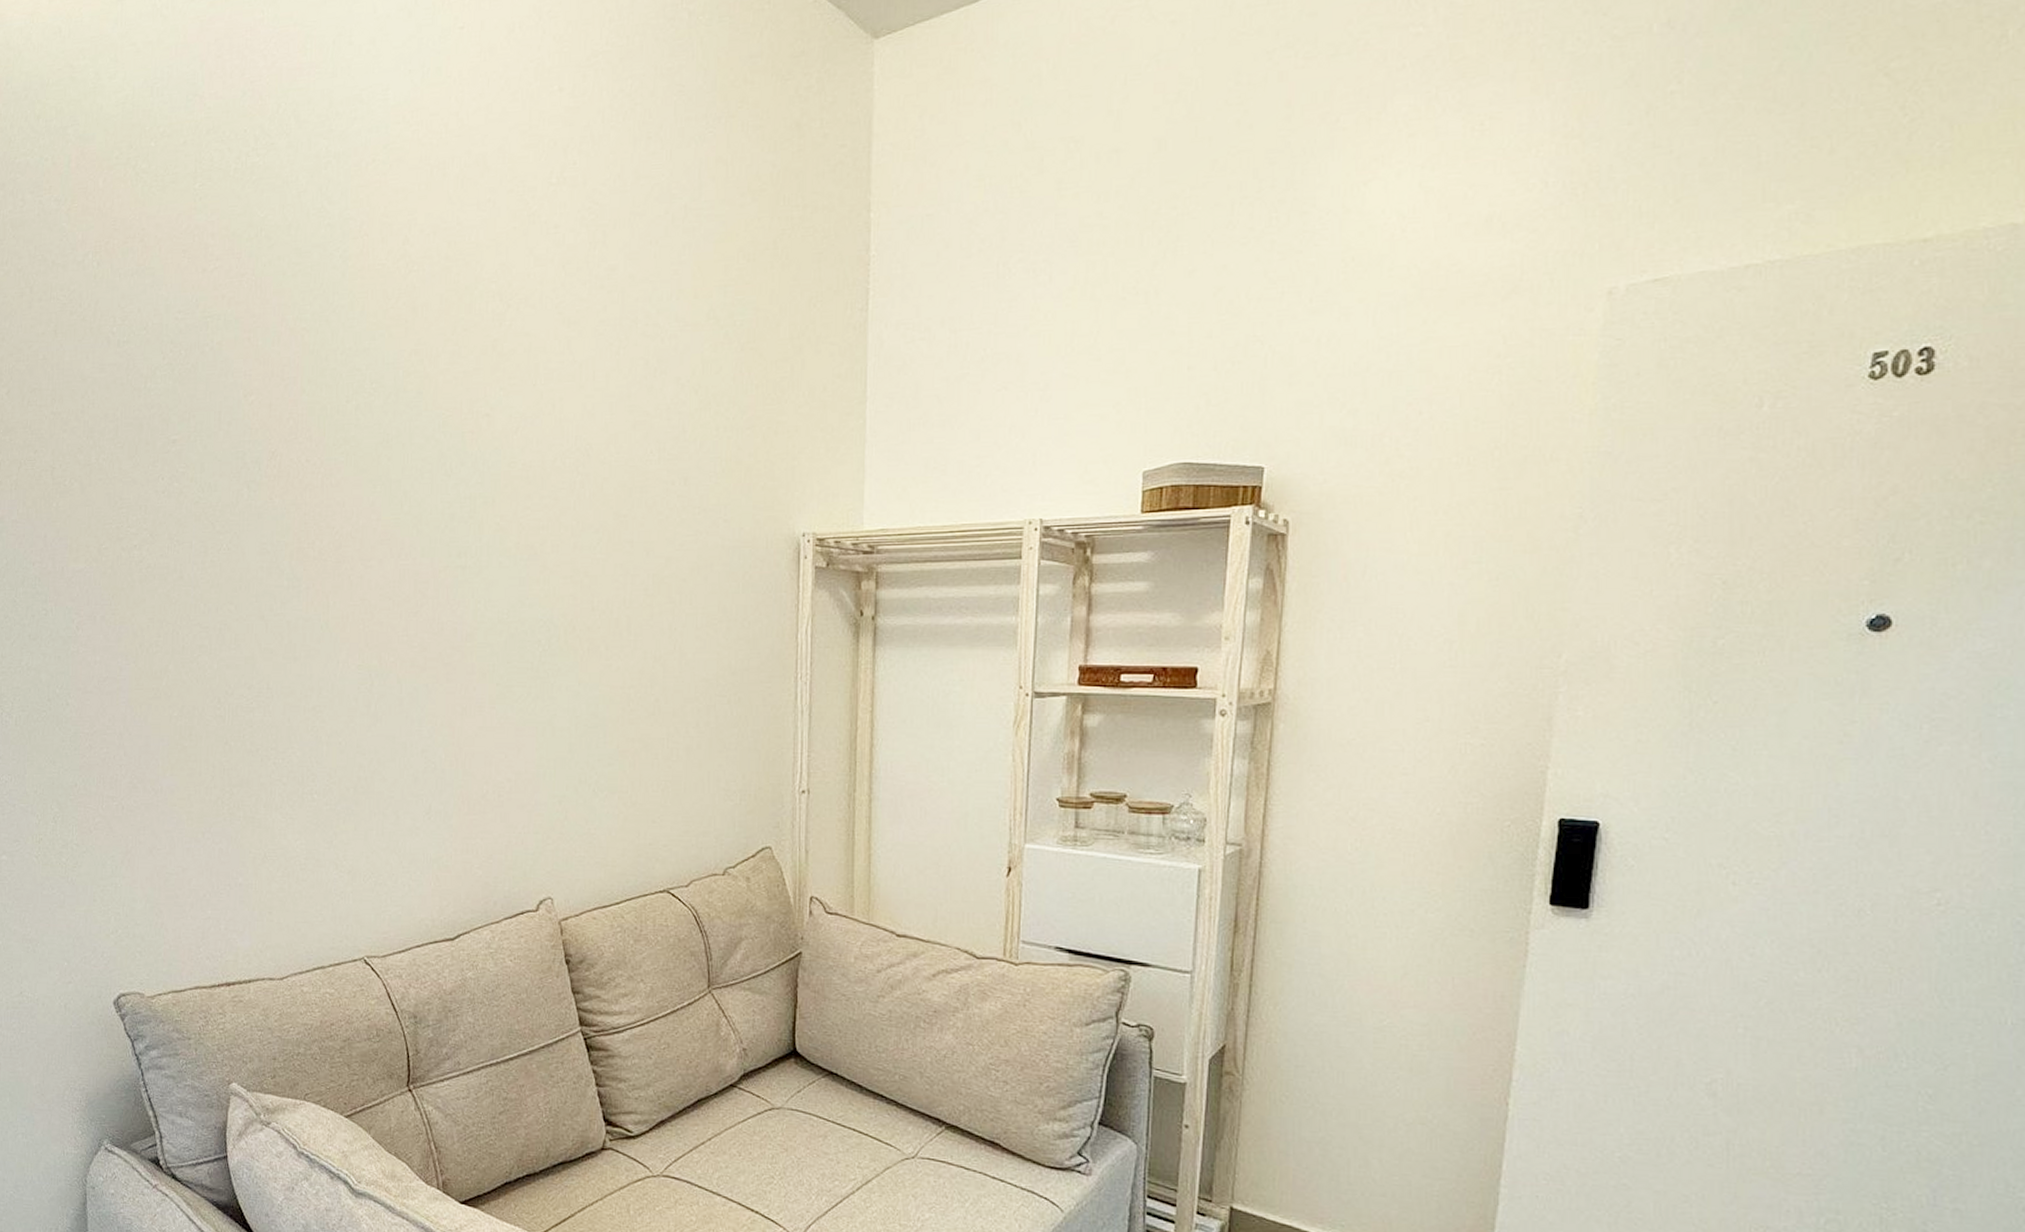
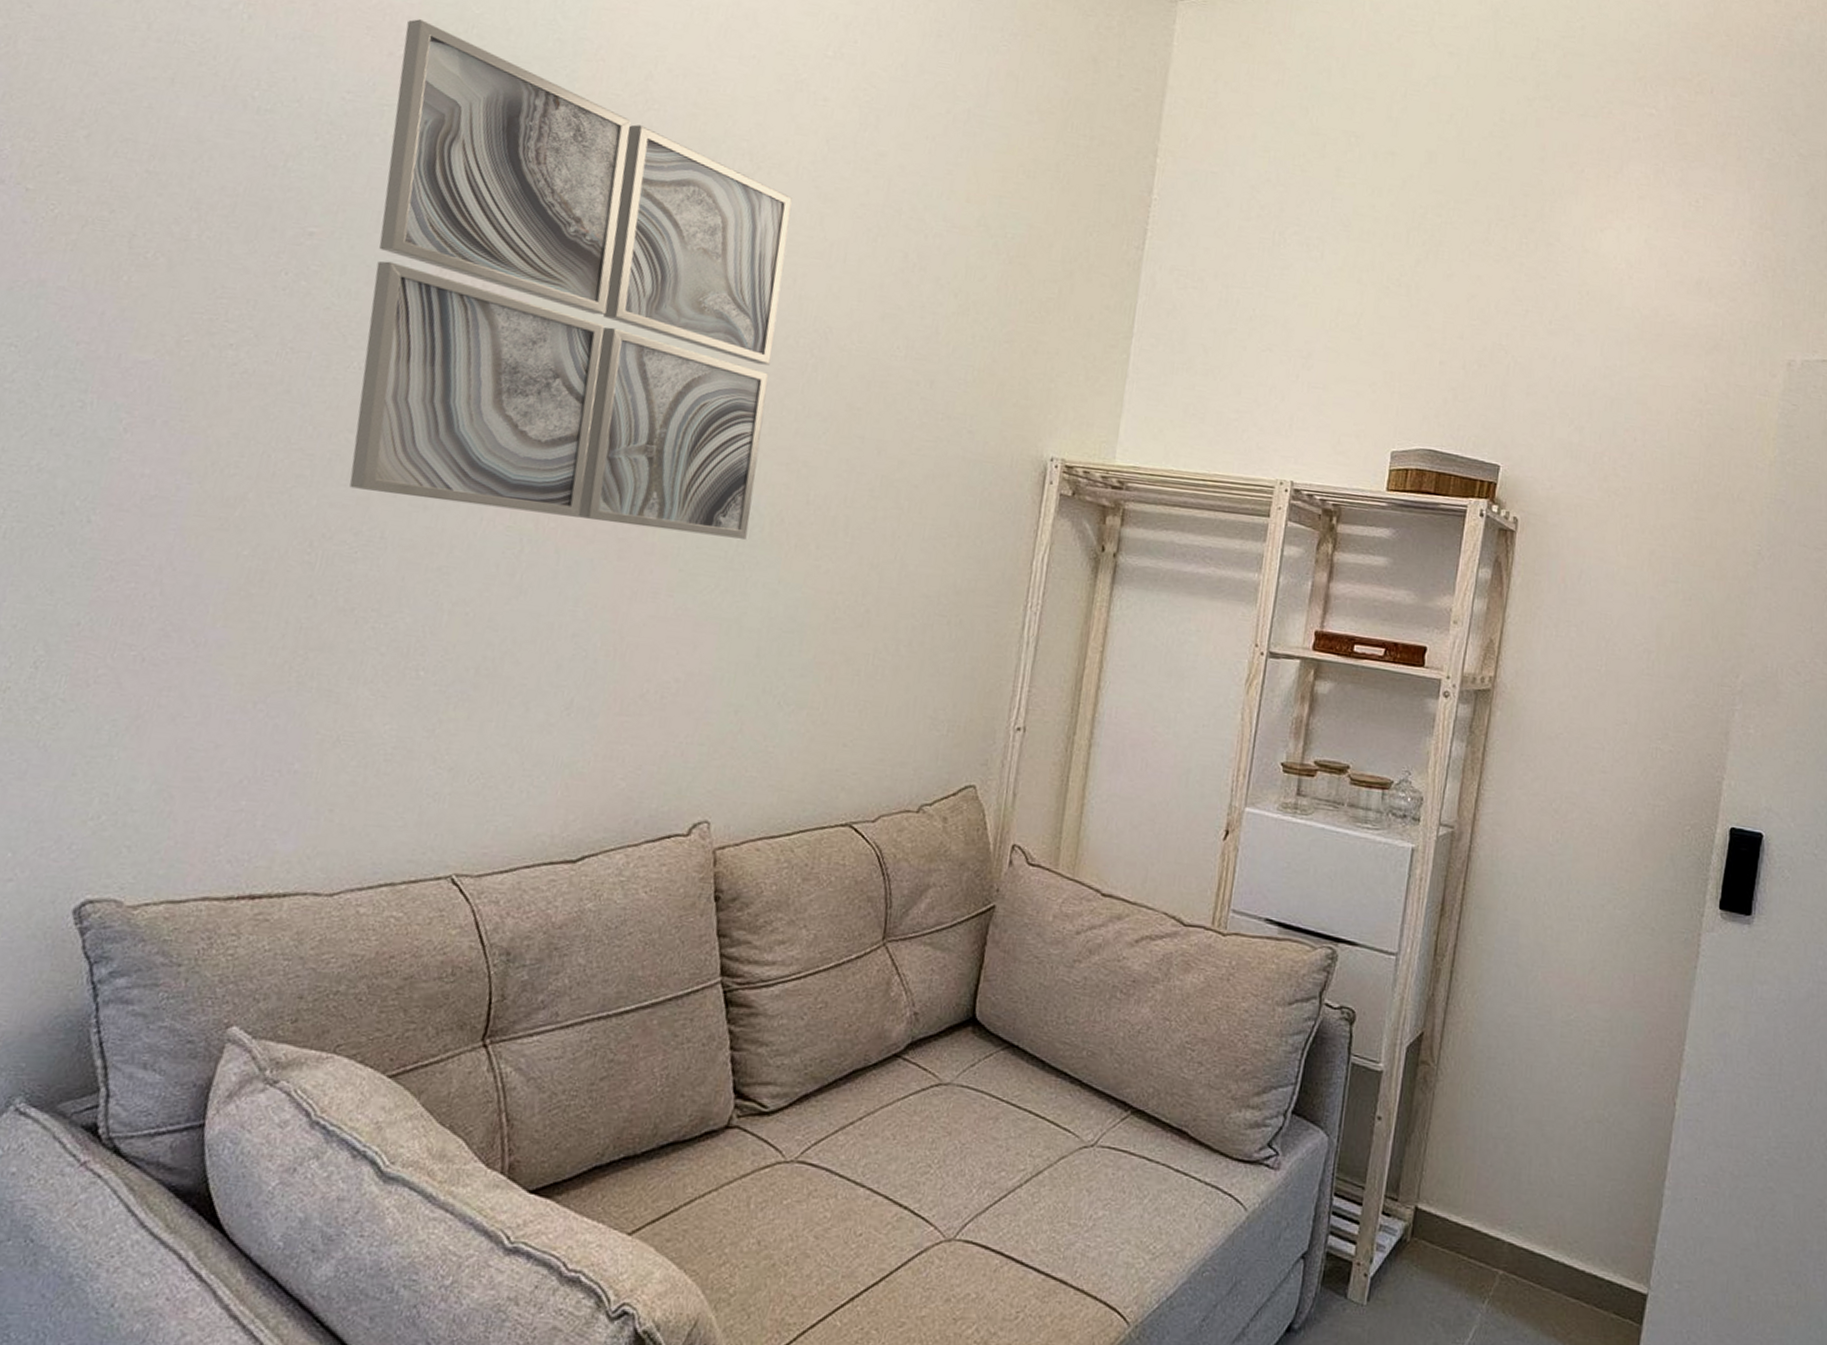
wall art: none [212,233,547,651] -> present [349,19,792,539]

